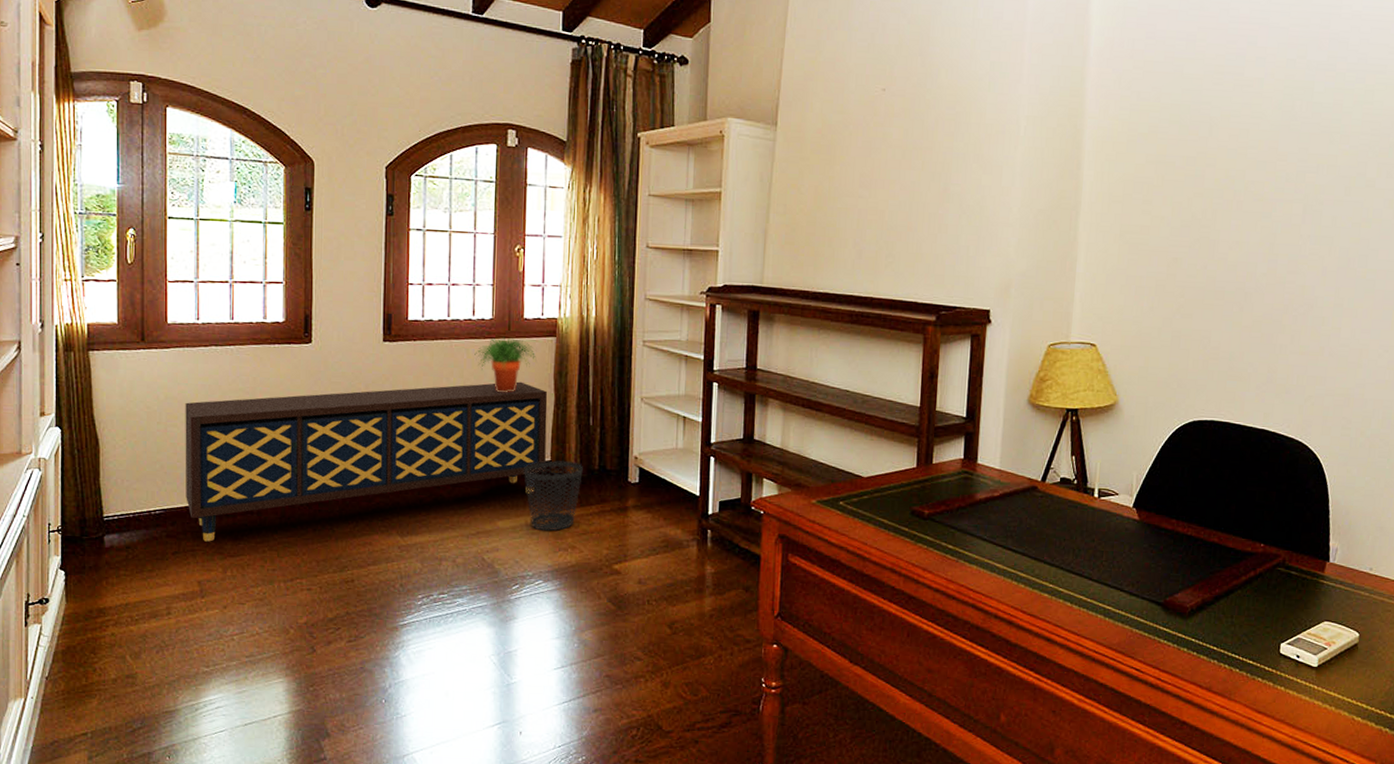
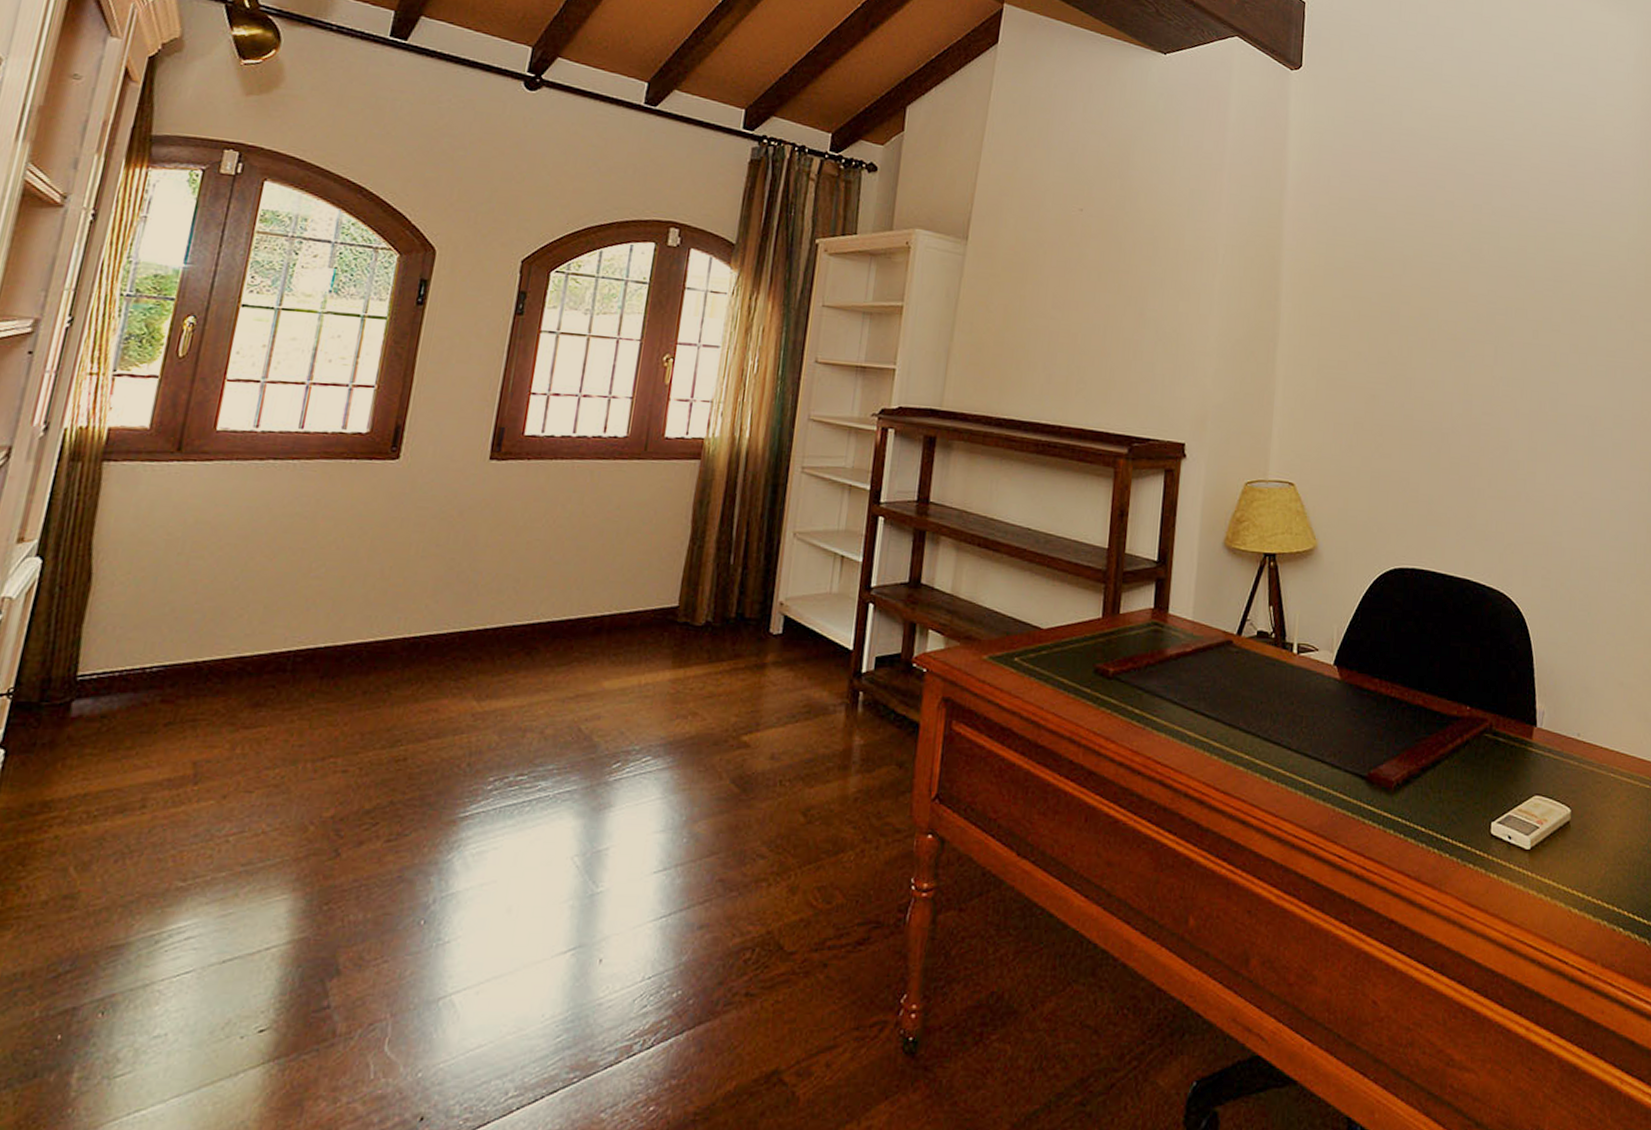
sideboard: present [185,381,548,542] -> none [197,511,683,709]
potted plant: present [474,337,537,392] -> none [600,458,675,523]
wastebasket: present [524,460,583,532] -> none [643,605,717,694]

